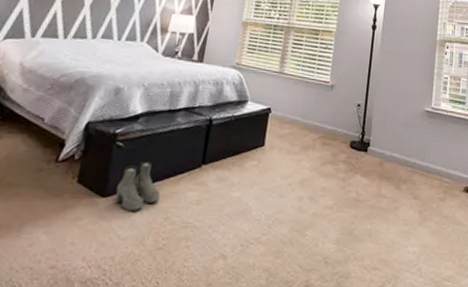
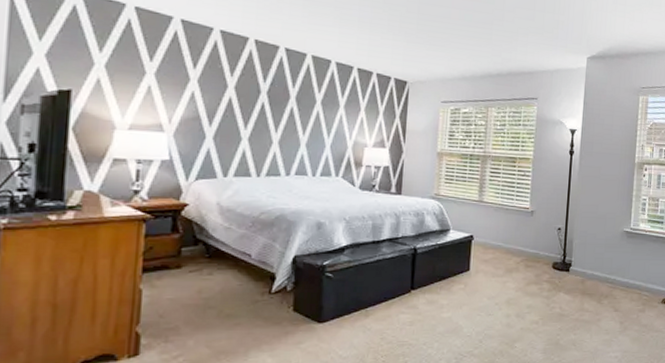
boots: present [114,161,160,212] -> none [331,289,374,335]

